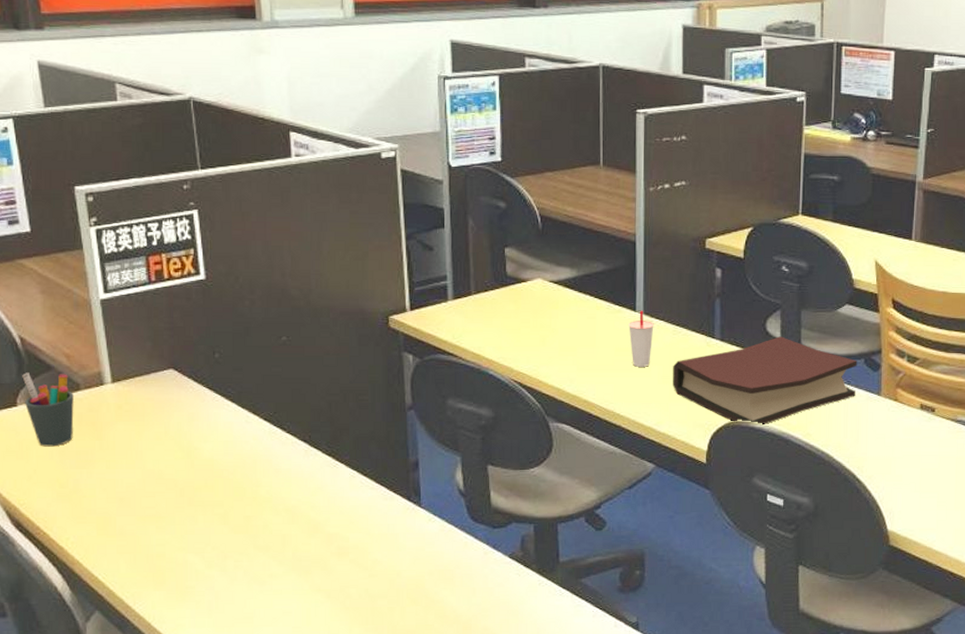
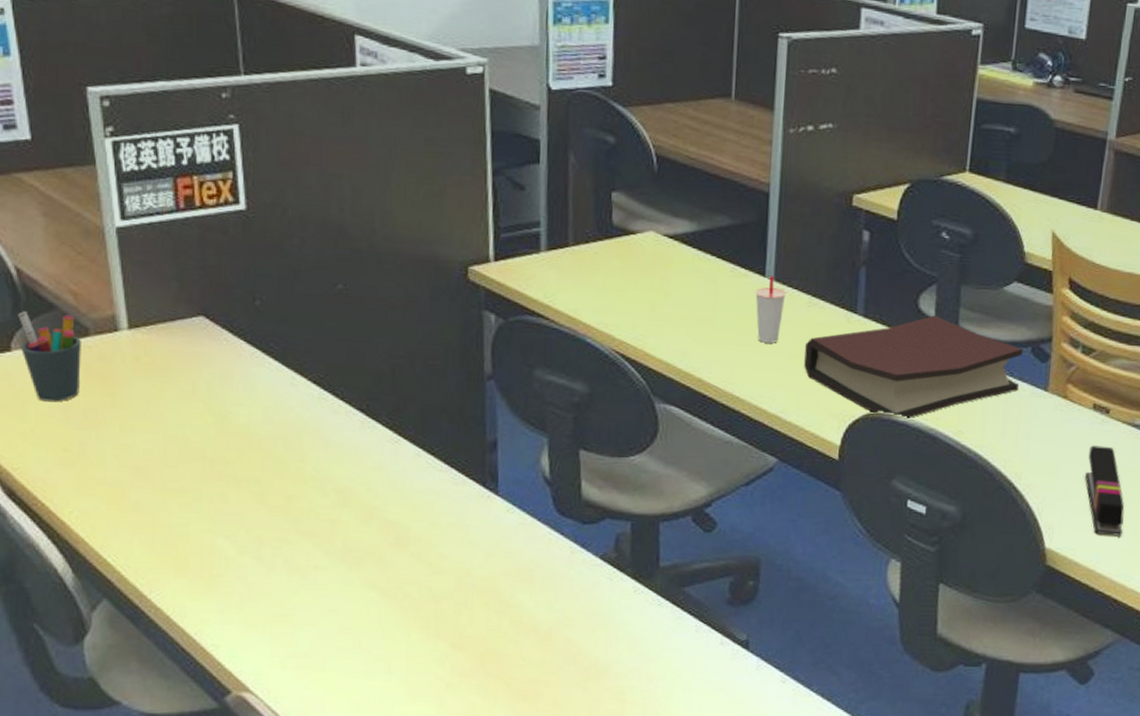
stapler: none [917,440,954,517] -> present [1084,445,1125,536]

